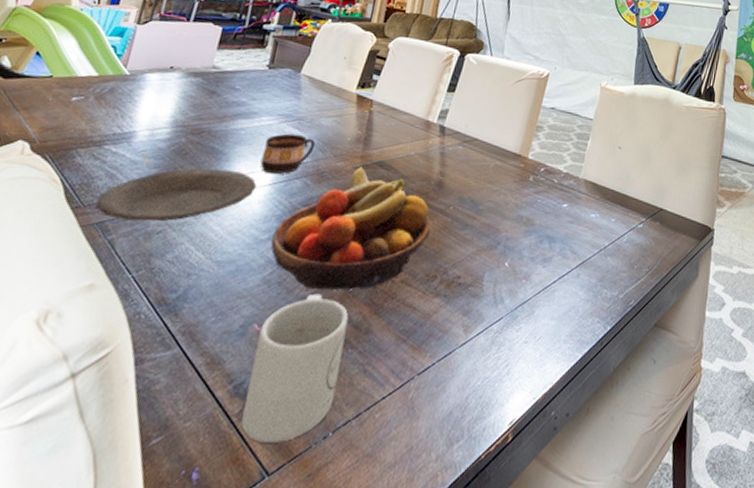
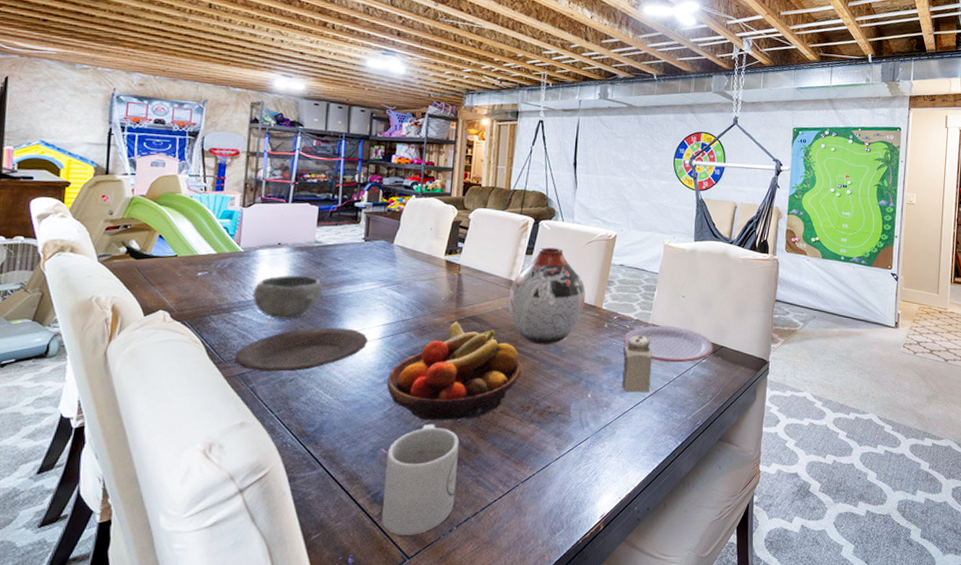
bowl: none [130,103,213,157] -> present [252,274,323,319]
cup: present [260,133,316,175] -> none [368,295,415,331]
vase: none [422,84,511,200] -> present [508,247,586,345]
salt shaker: none [545,191,582,263] -> present [622,335,653,393]
plate: none [549,180,652,227] -> present [623,325,714,363]

